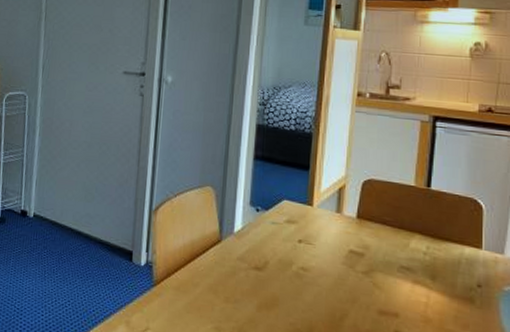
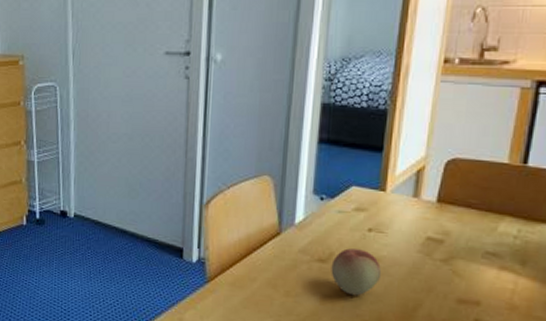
fruit: none [266,258,311,304] -> present [331,248,382,296]

